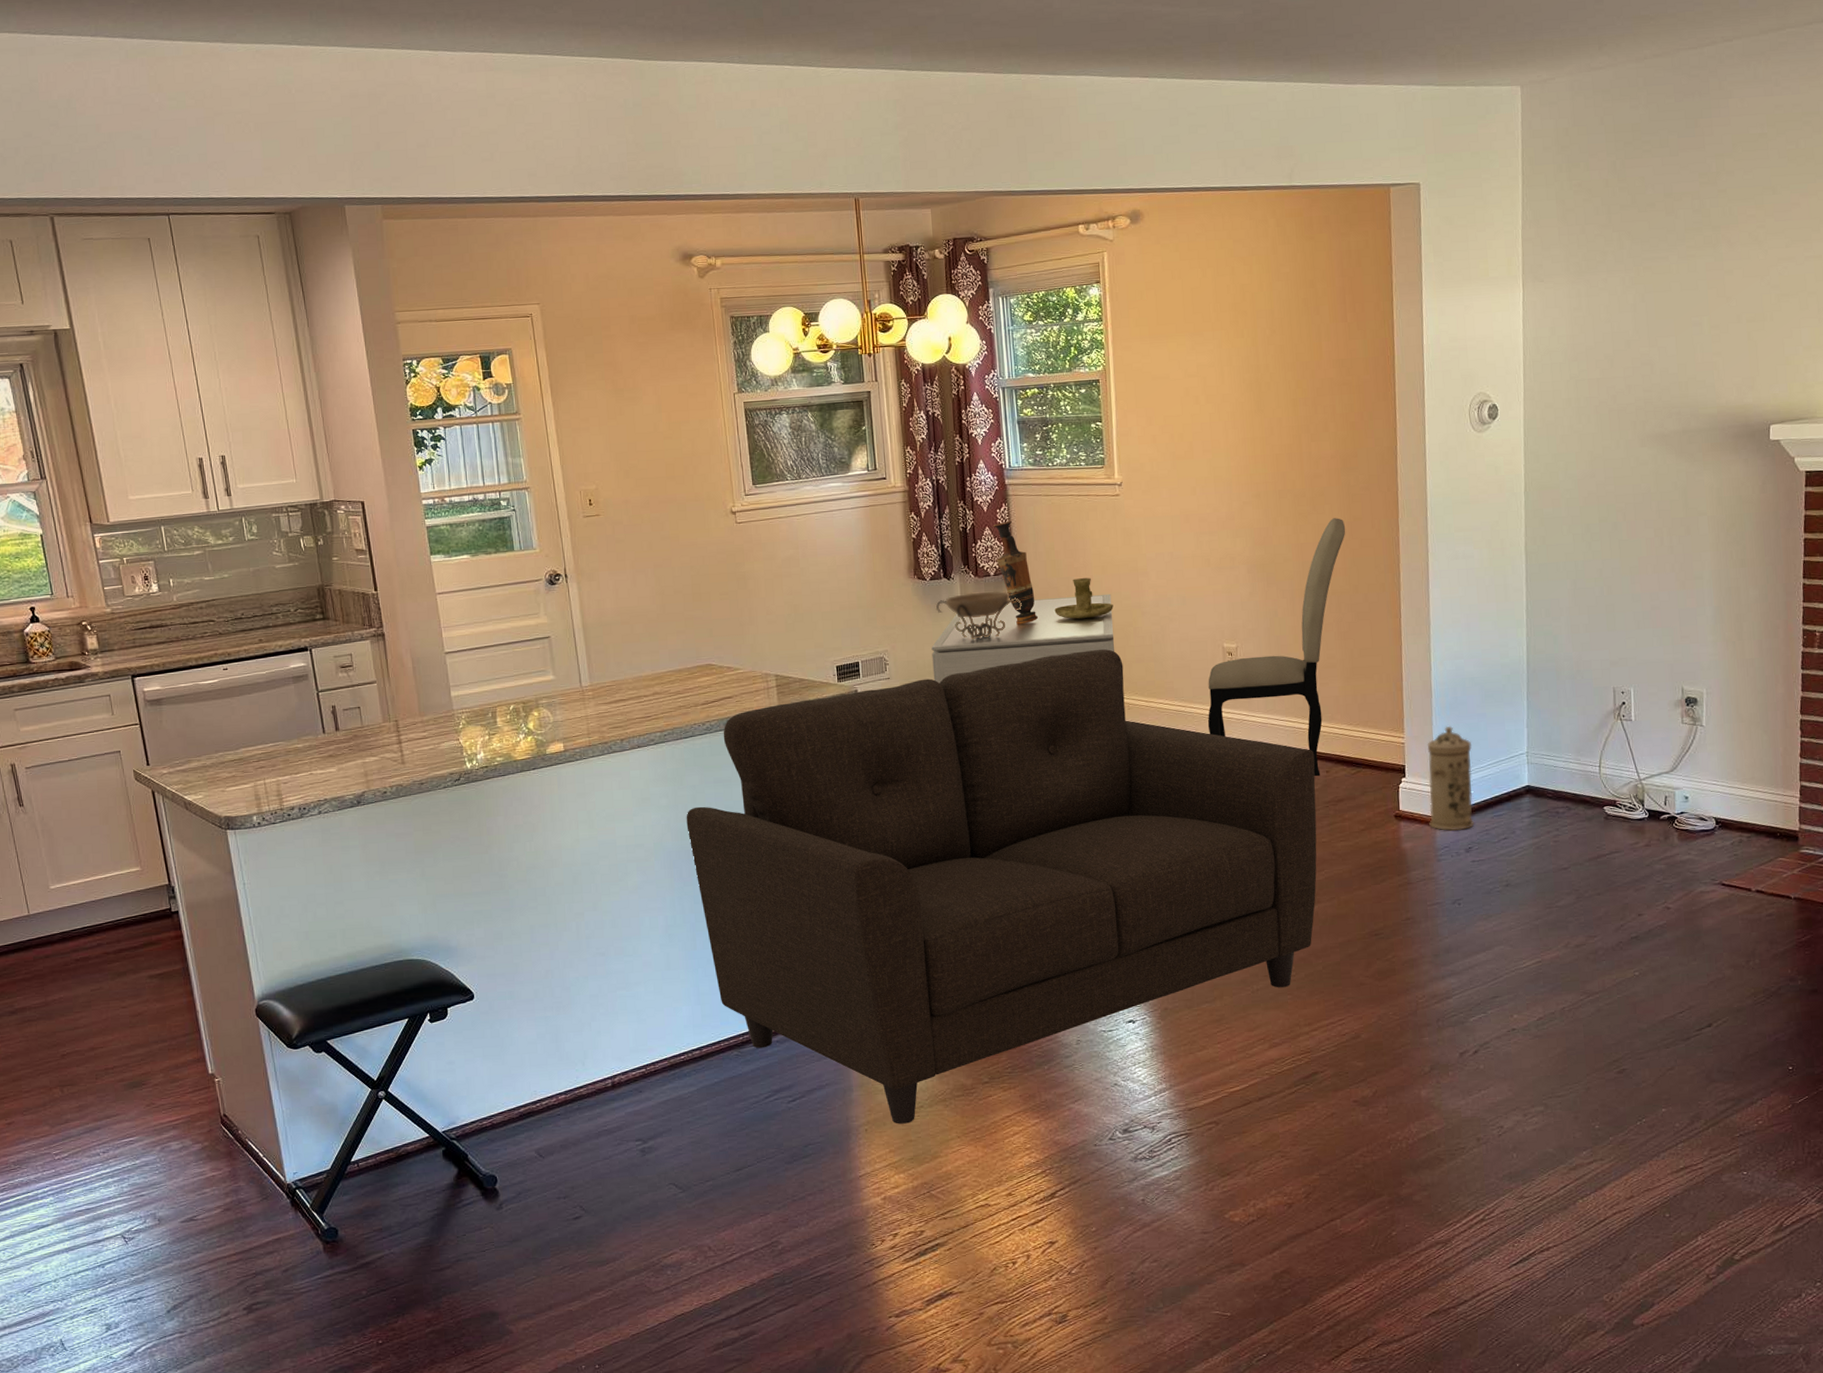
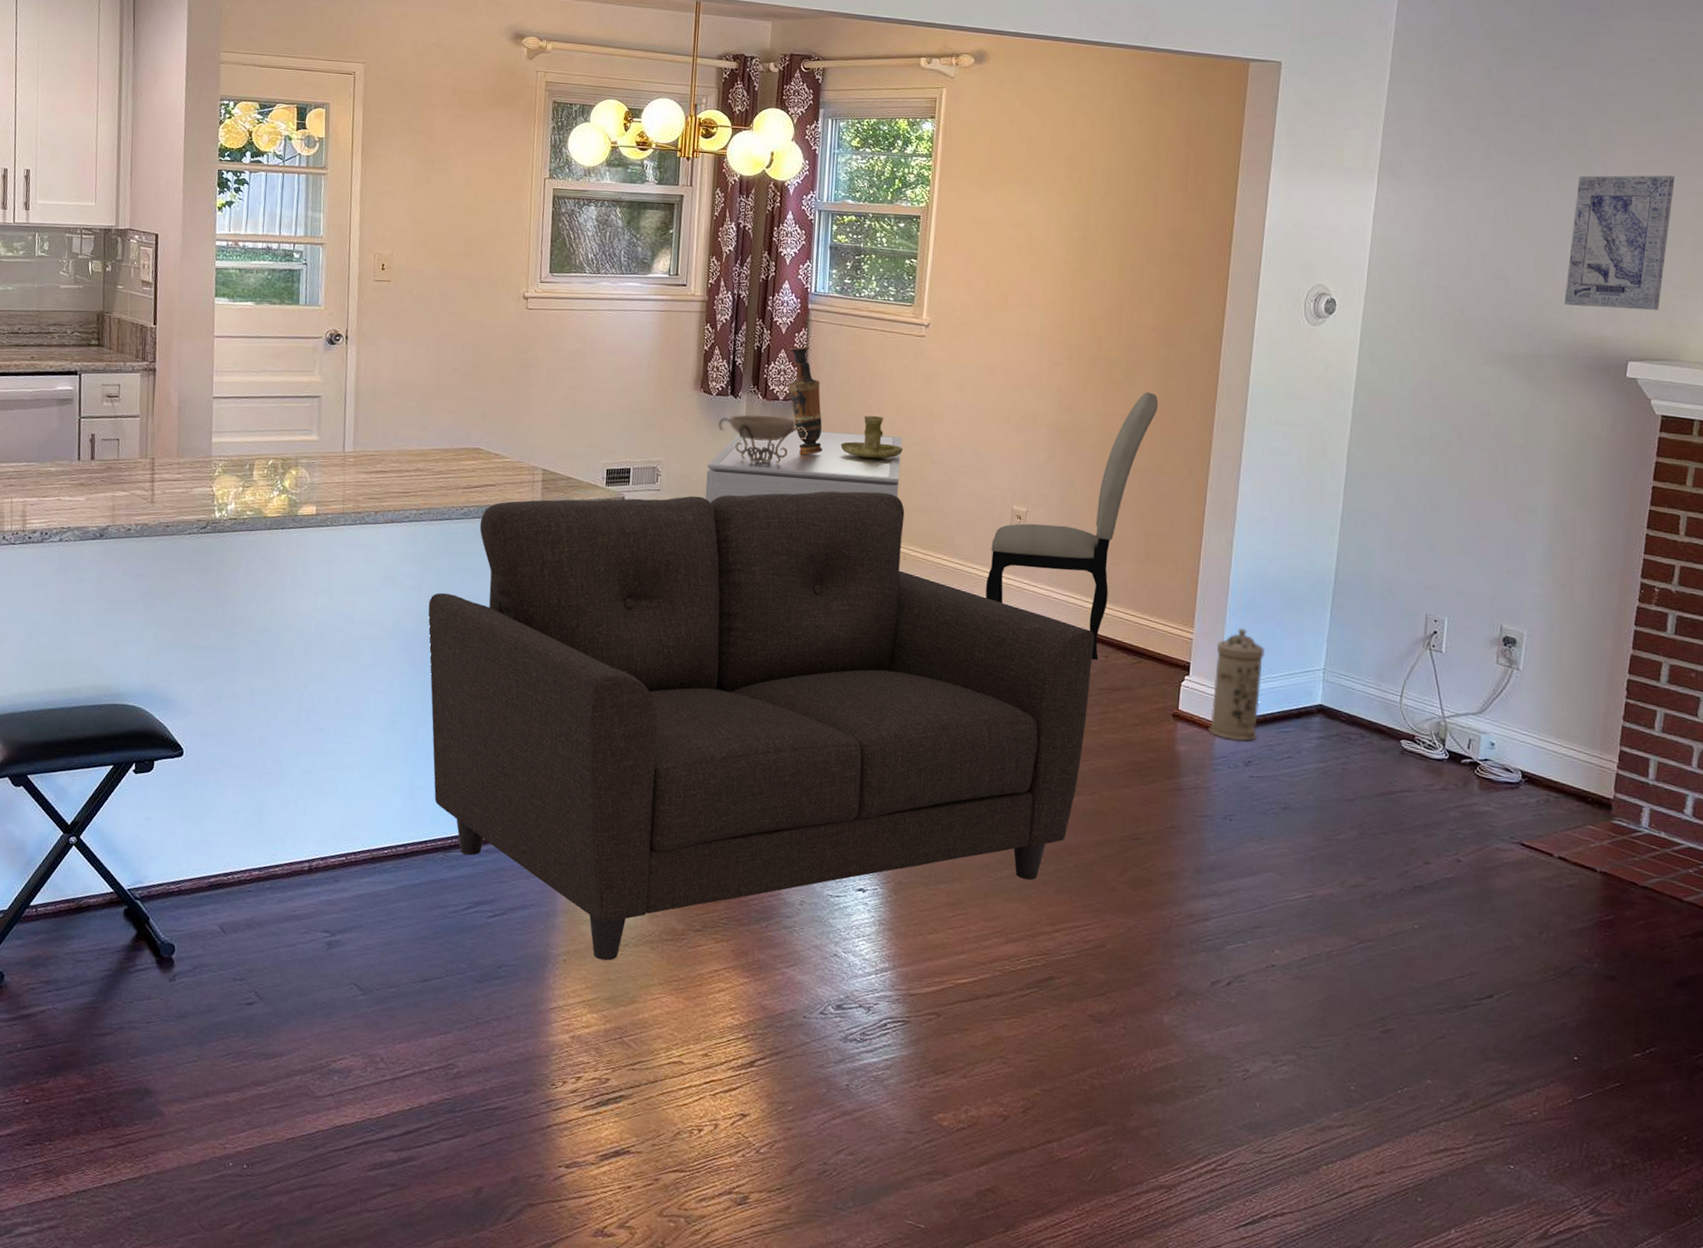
wall art: none [1706,243,1795,380] -> present [1564,175,1675,310]

